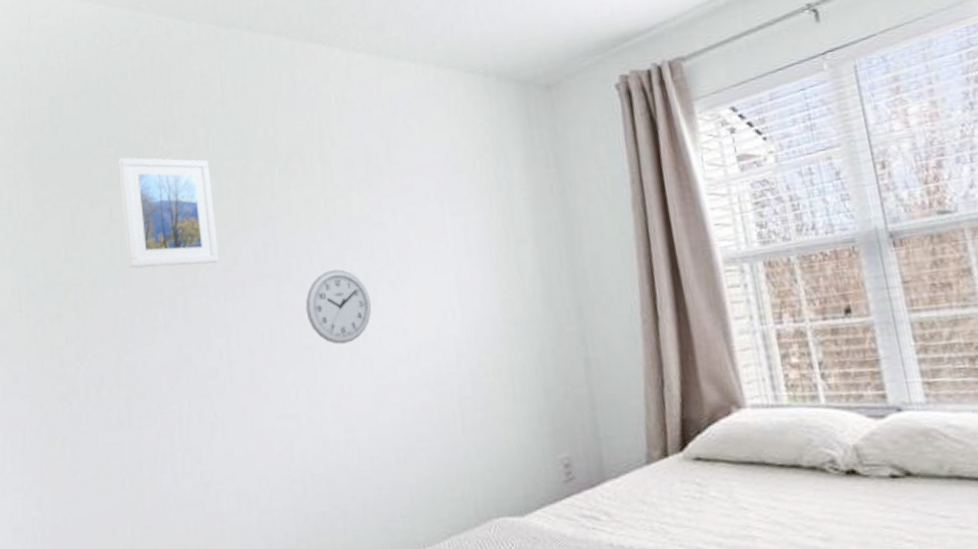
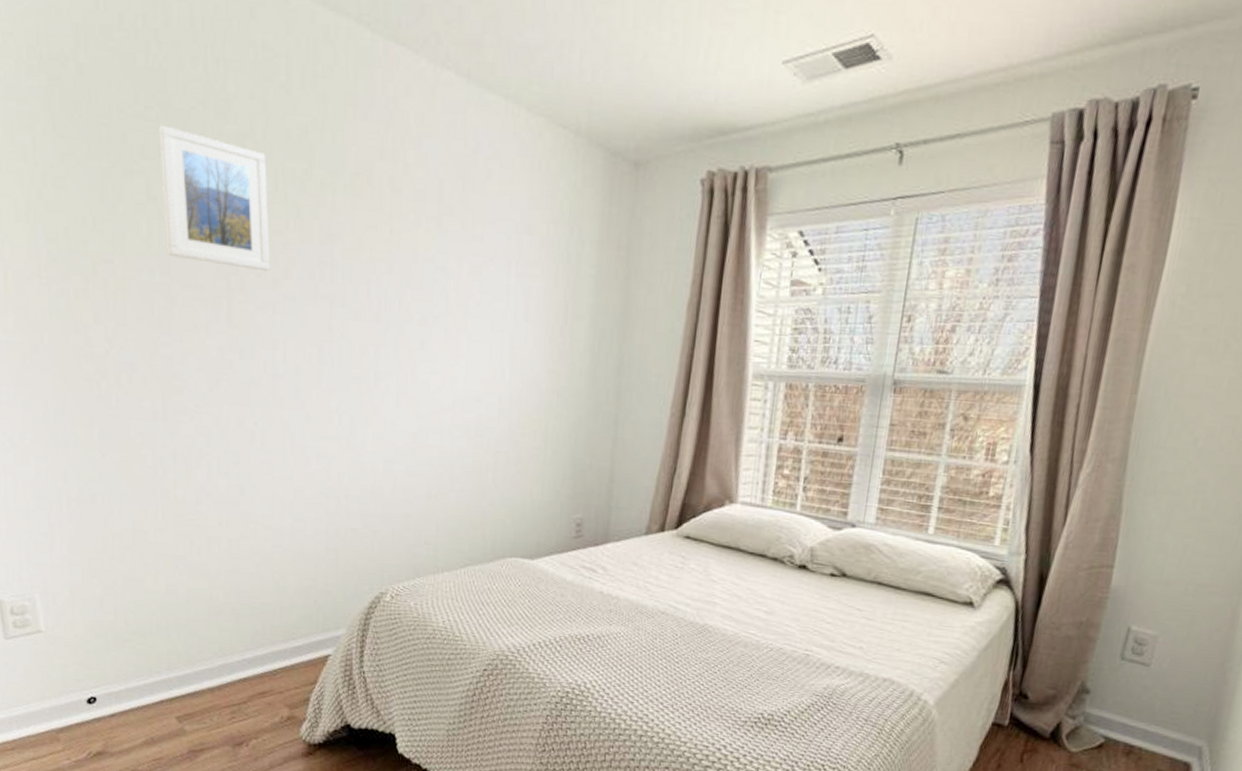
wall clock: present [305,269,372,345] -> none [357,305,425,381]

